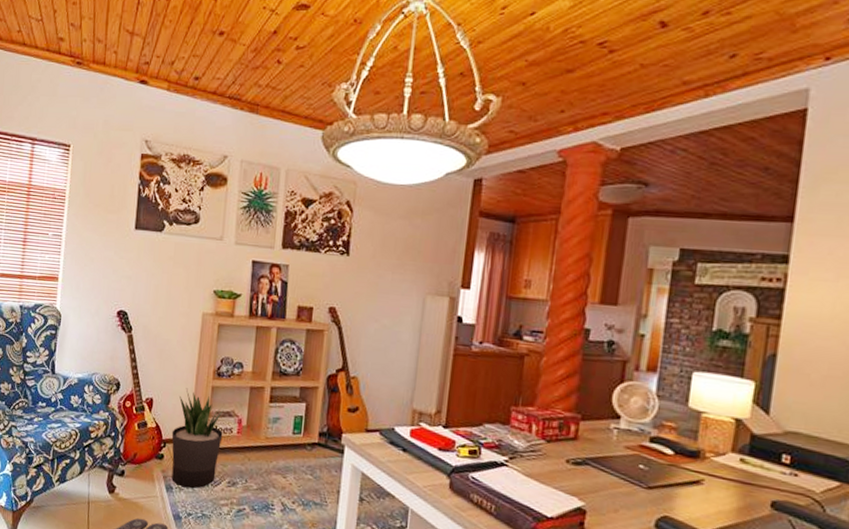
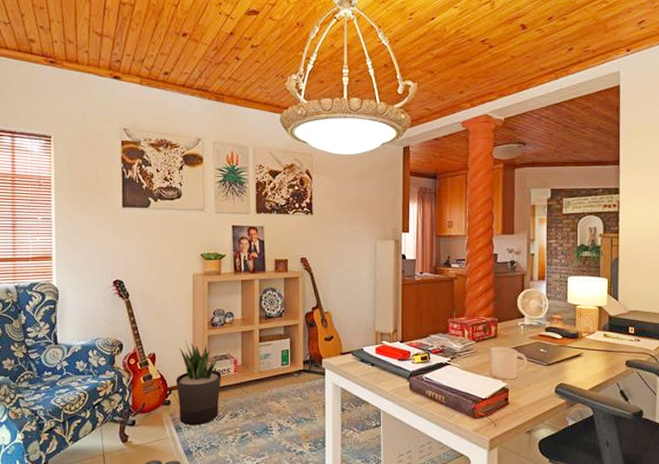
mug: none [561,451,619,500] -> present [489,346,528,380]

